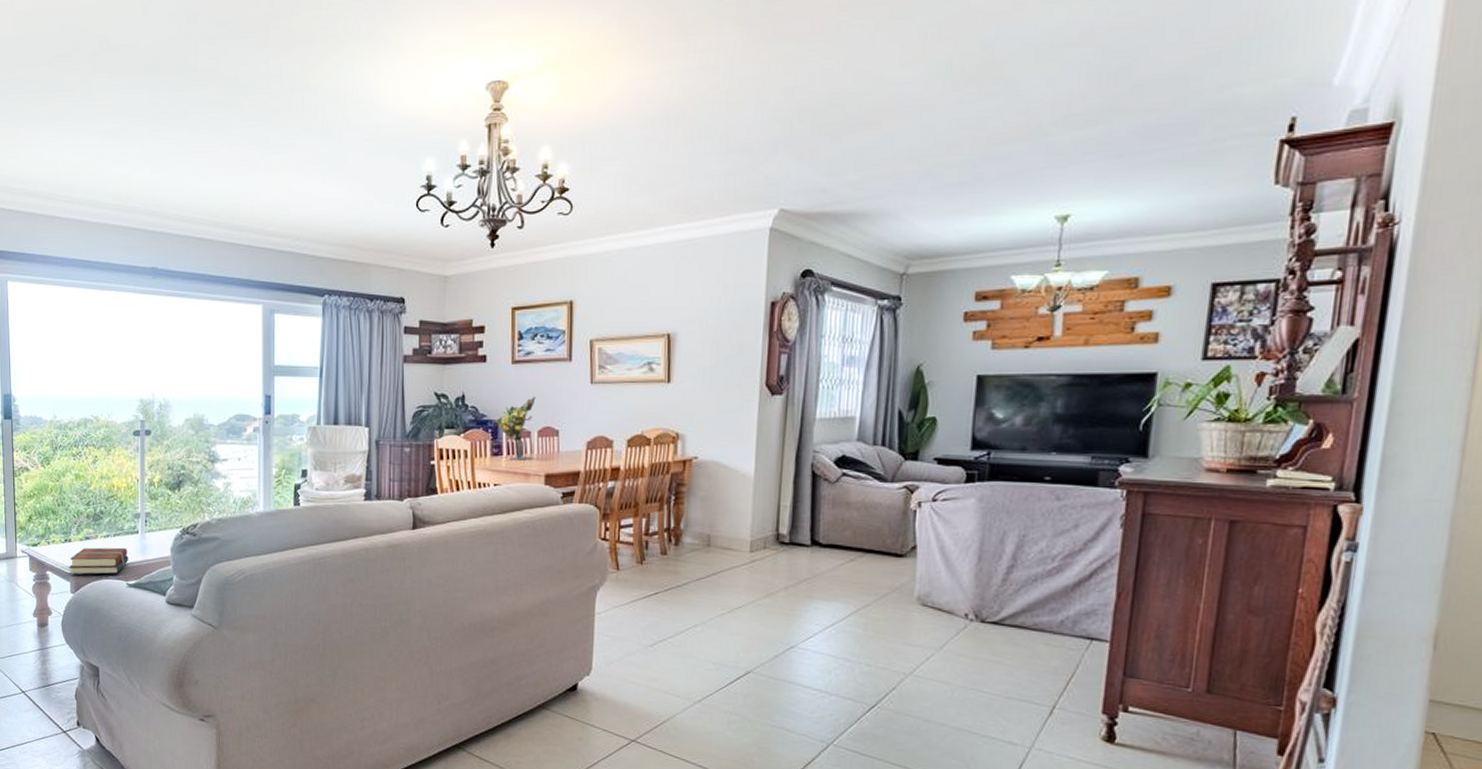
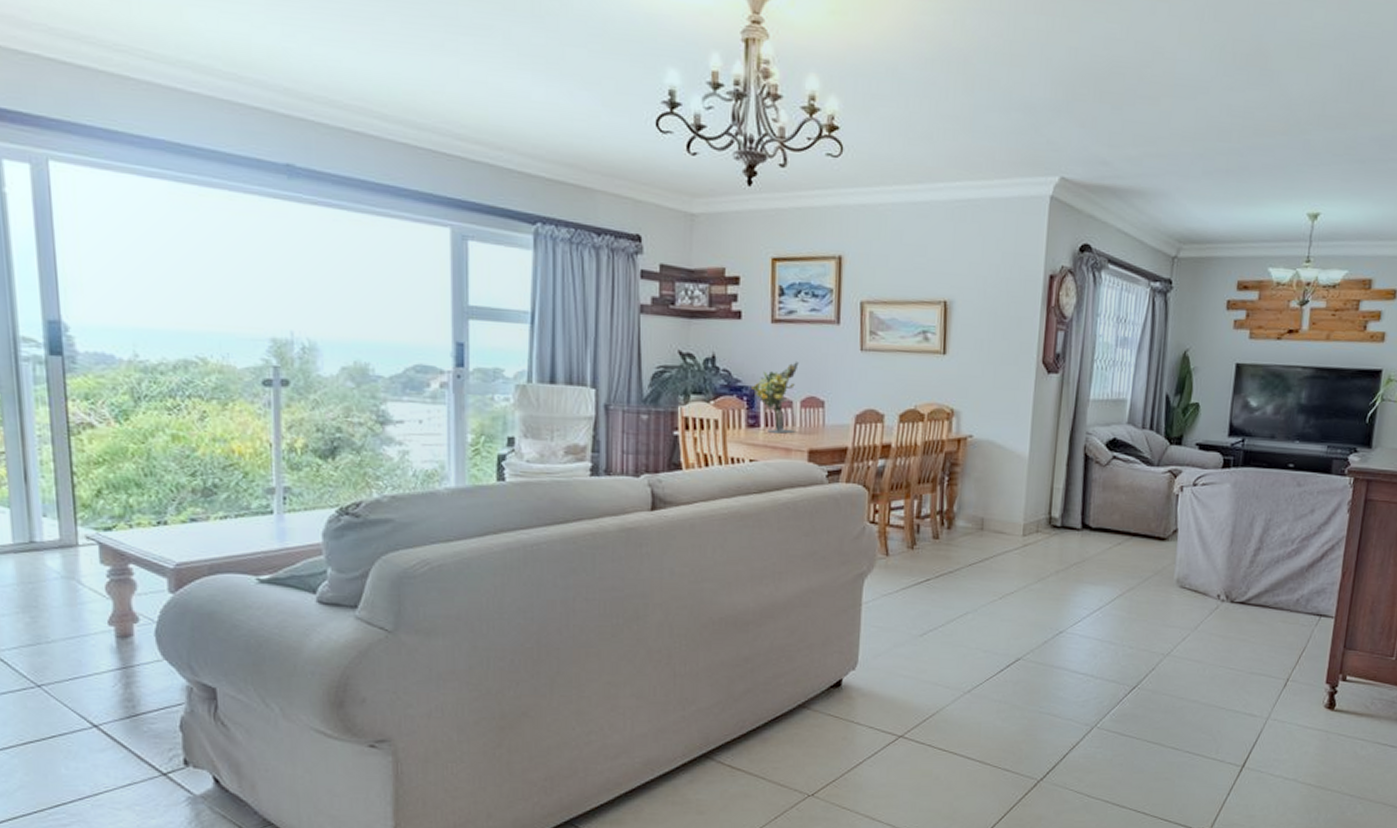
books: present [69,547,128,575] -> none [165,532,259,568]

